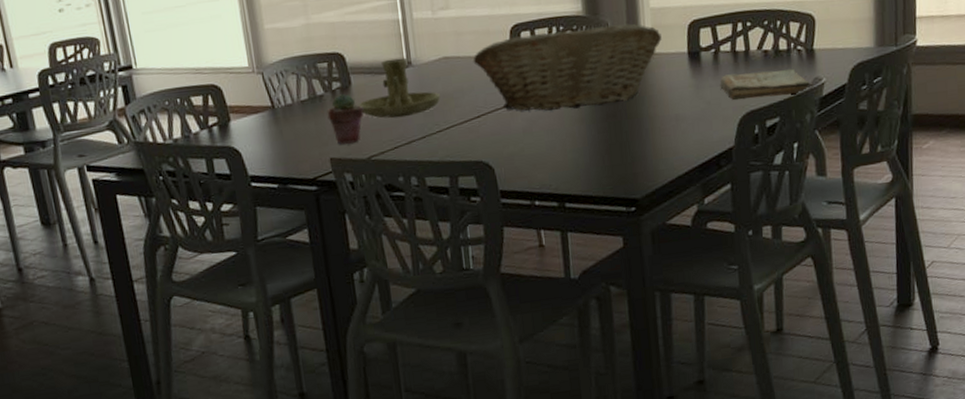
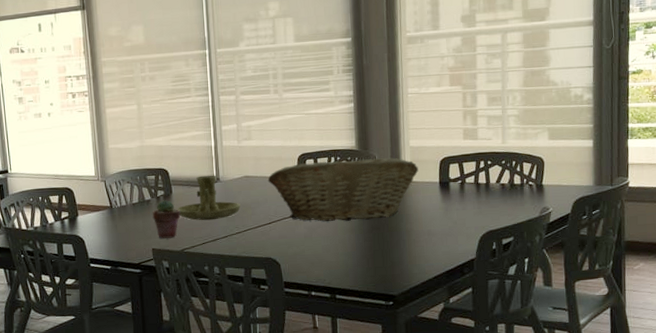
book: present [720,68,811,101] -> none [465,199,540,222]

